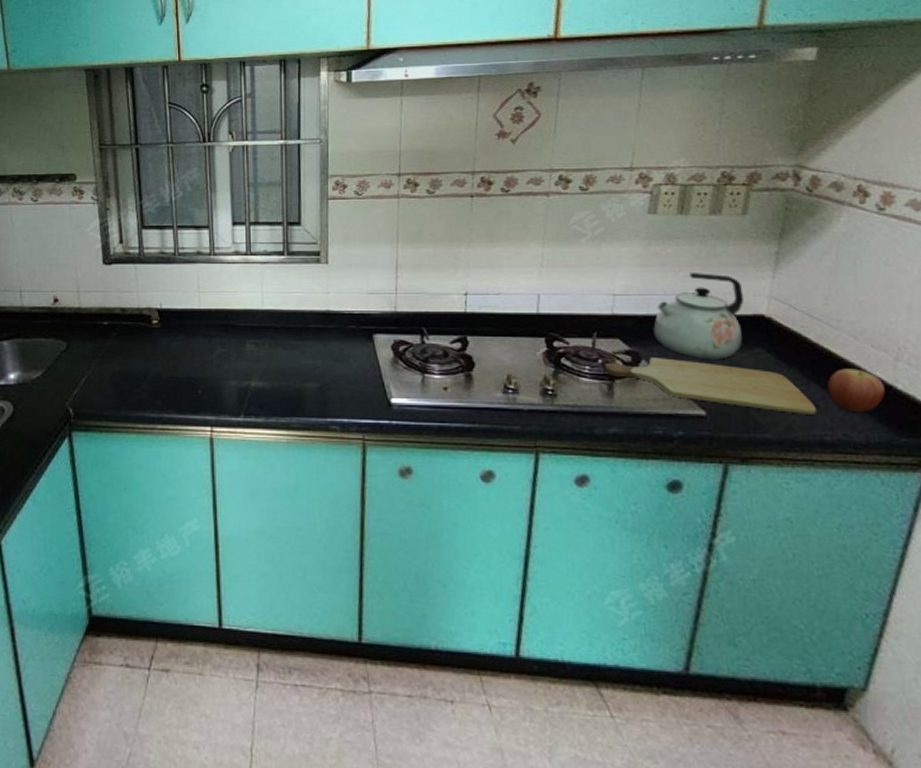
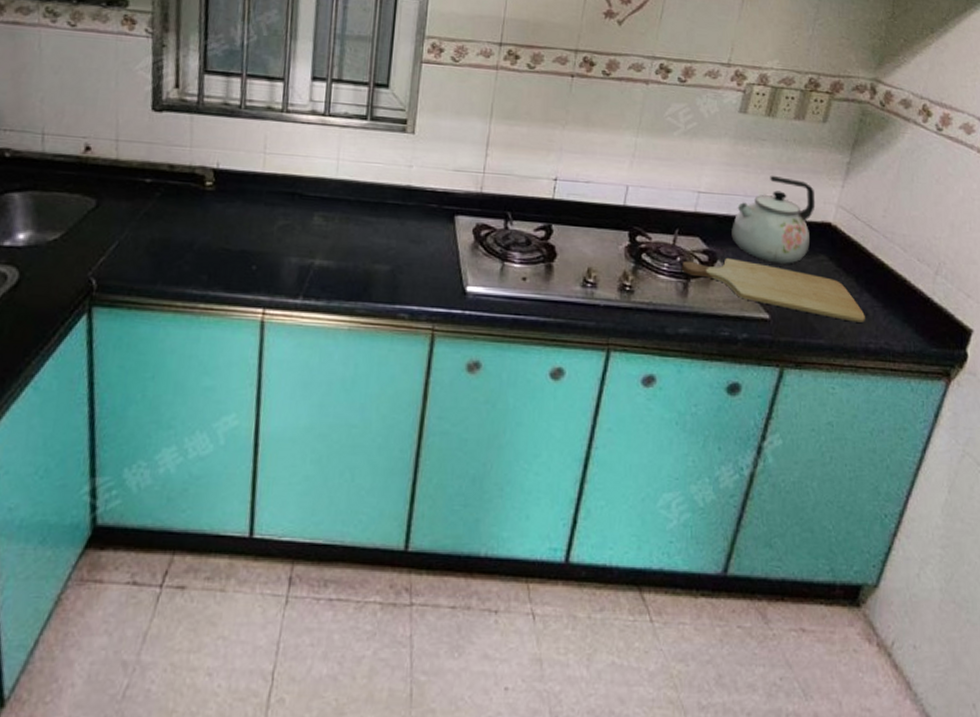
fruit: present [827,369,885,413] -> none [877,279,924,323]

